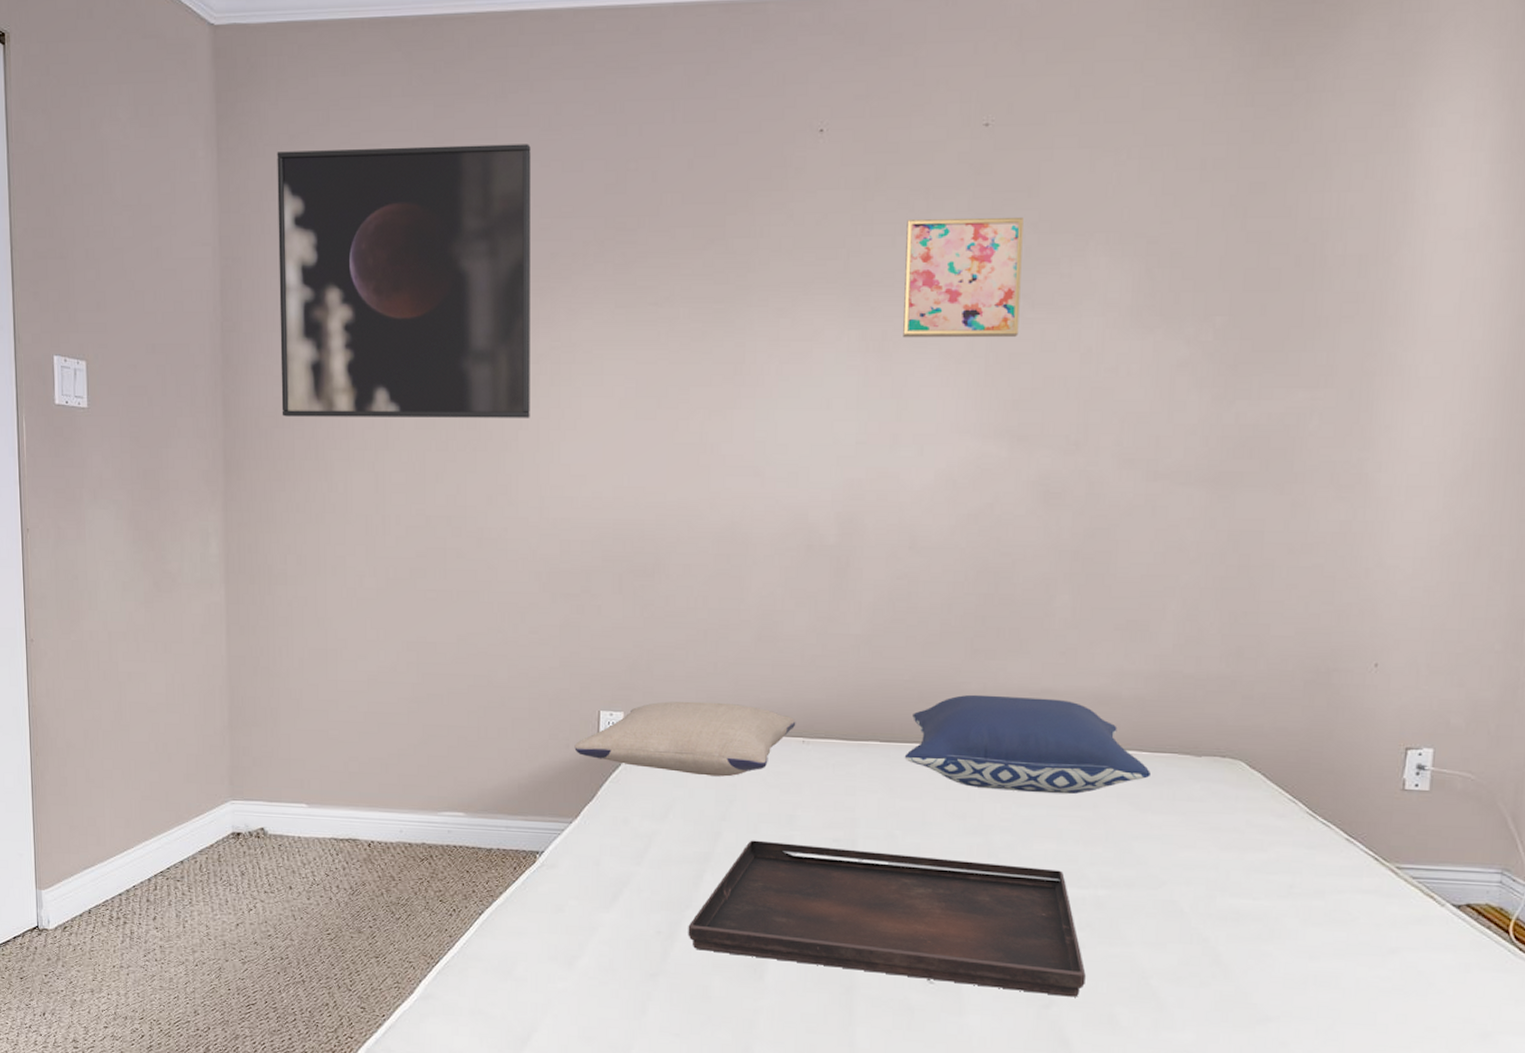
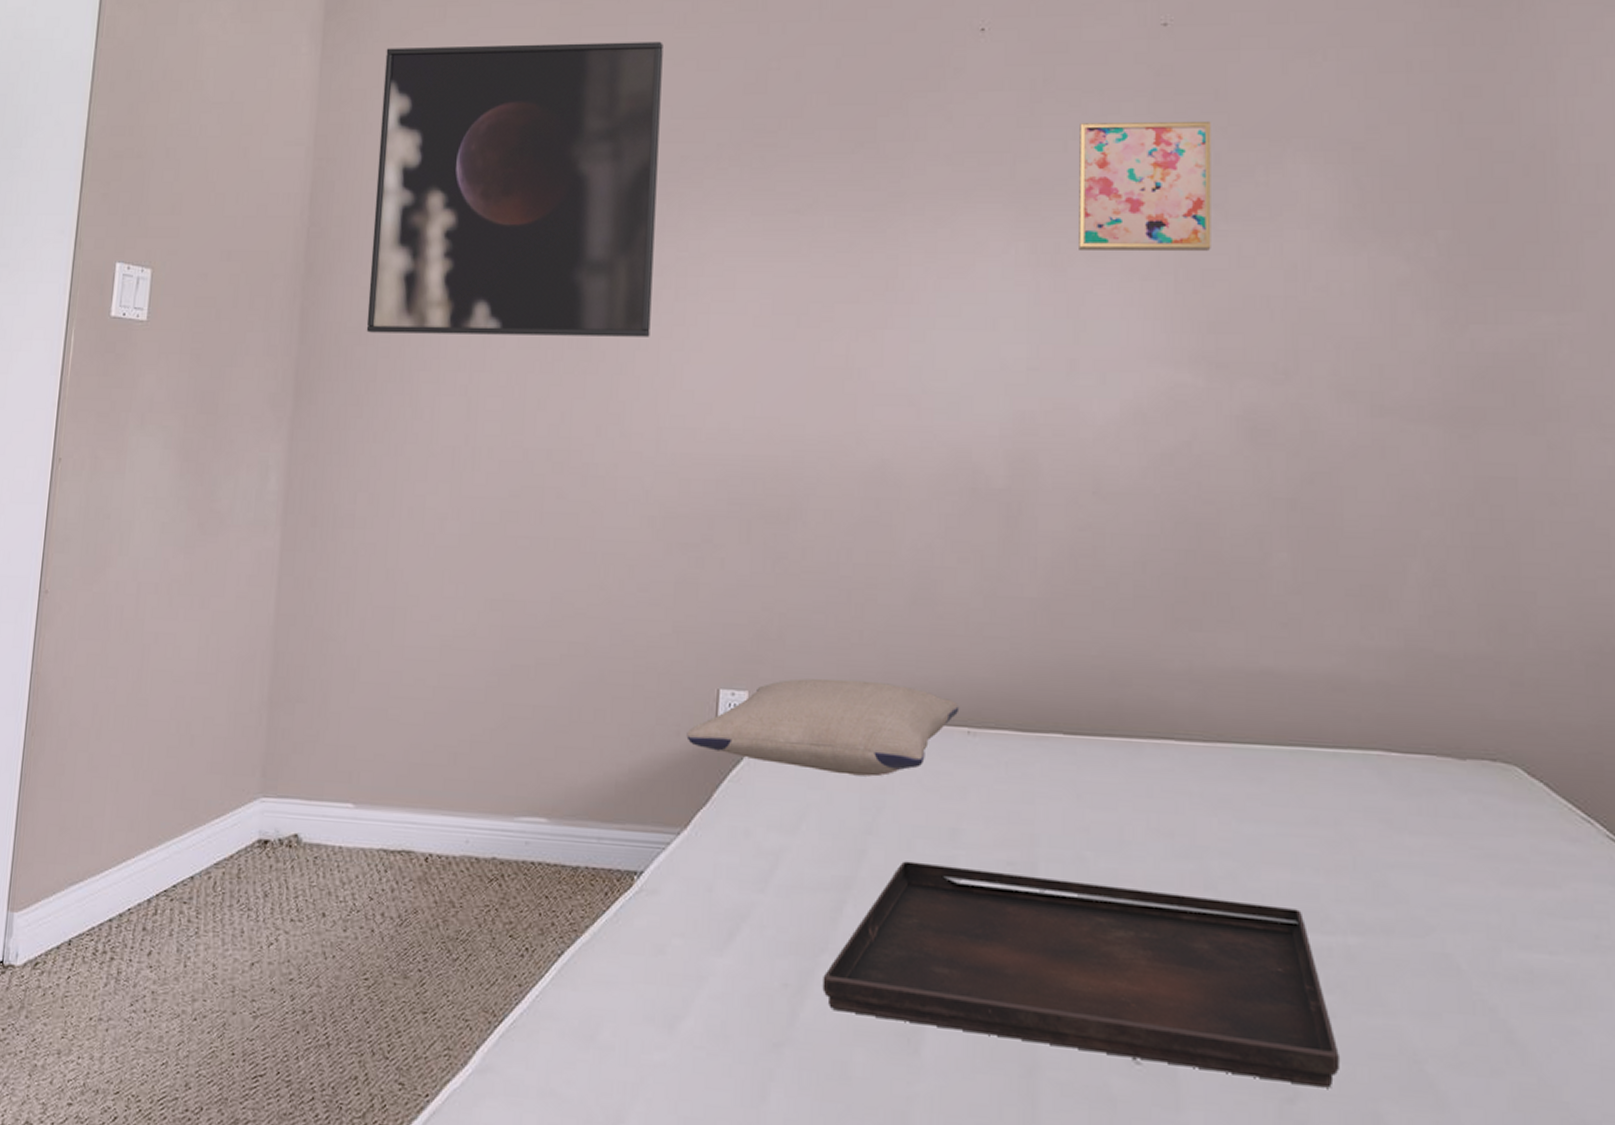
pillow: present [904,694,1150,795] -> none [1094,675,1403,807]

